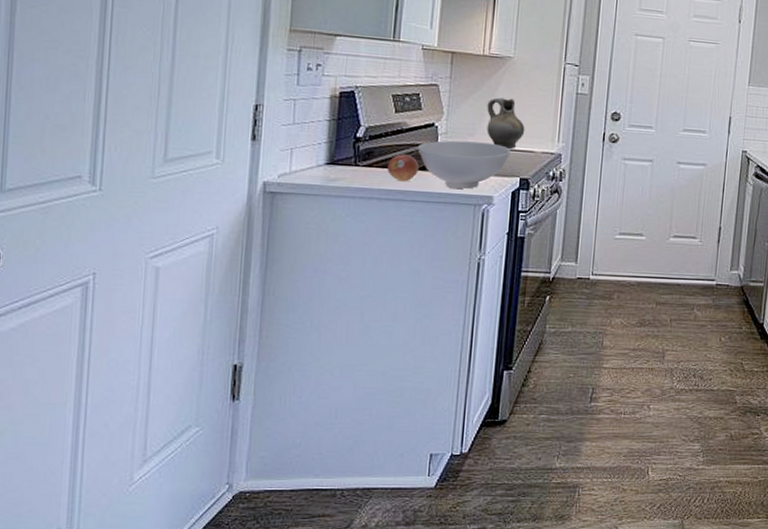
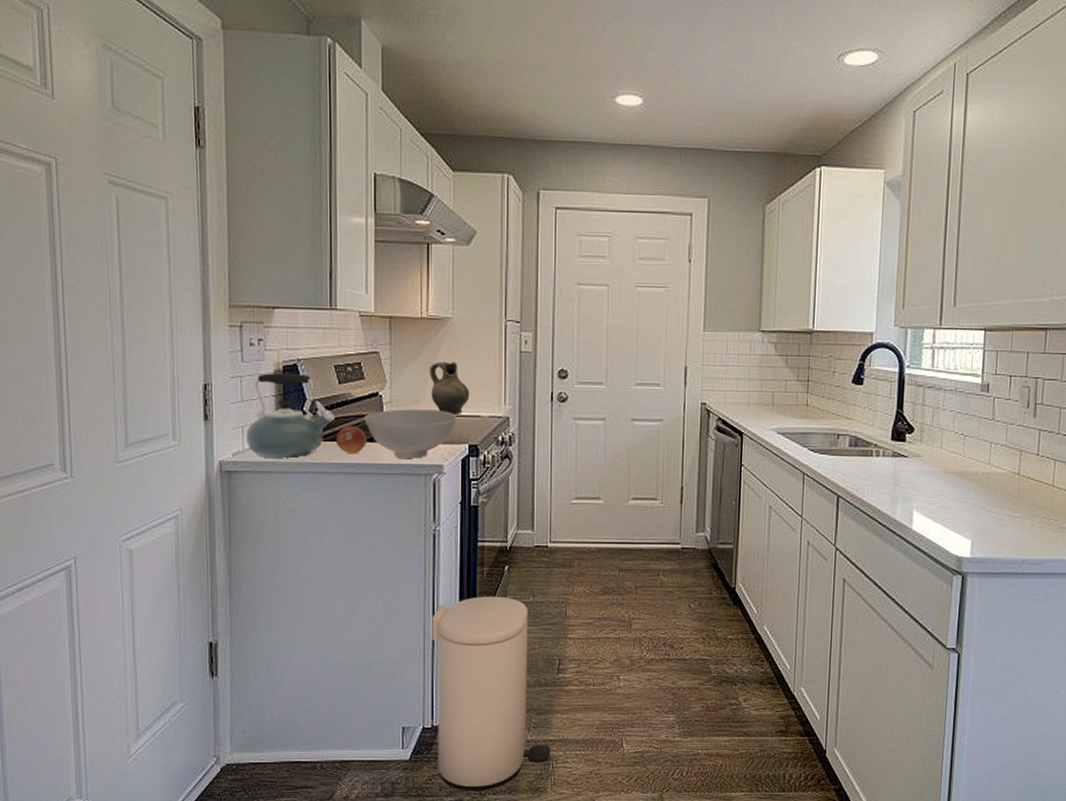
kettle: none [294,98,389,182] -> present [246,373,336,458]
pedal bin: none [463,325,578,519] -> present [432,596,551,792]

